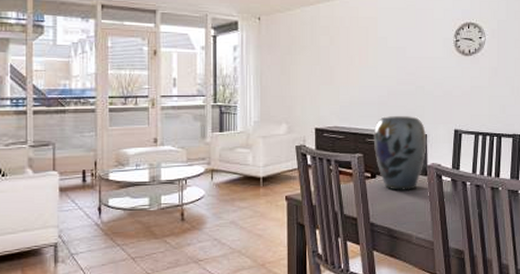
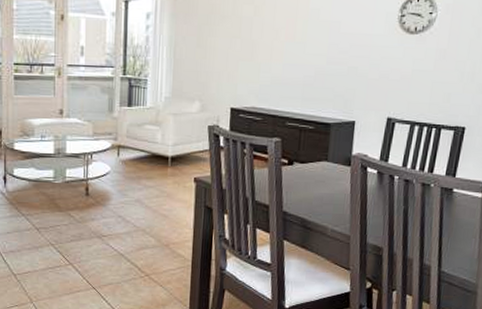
vase: present [373,116,427,190] -> none [294,99,354,180]

